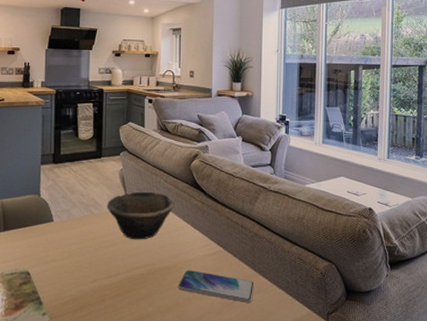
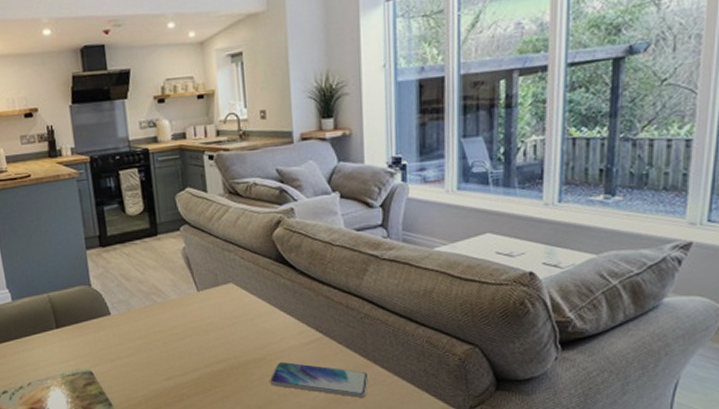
bowl: present [106,191,174,240] -> none [170,272,256,331]

